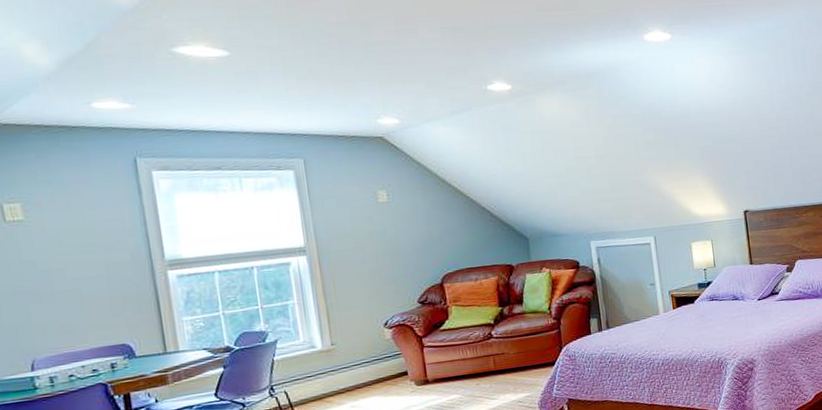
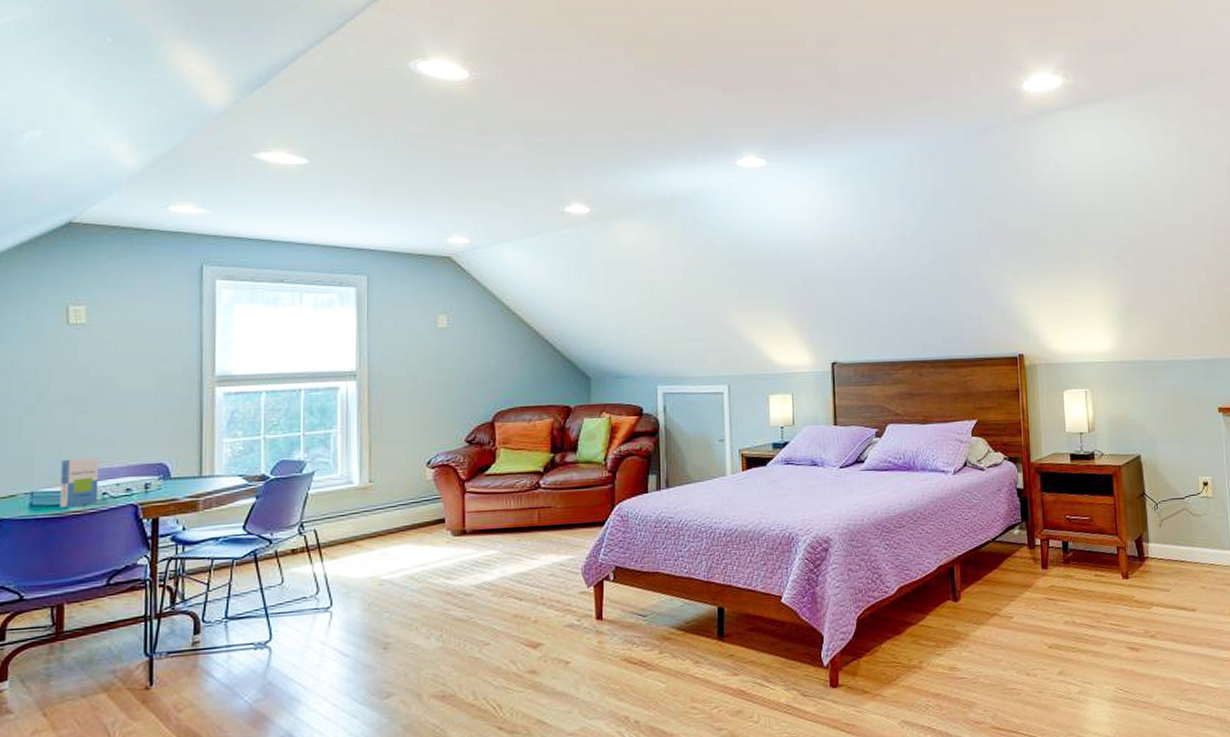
book: none [21,343,66,392] -> present [60,457,100,508]

